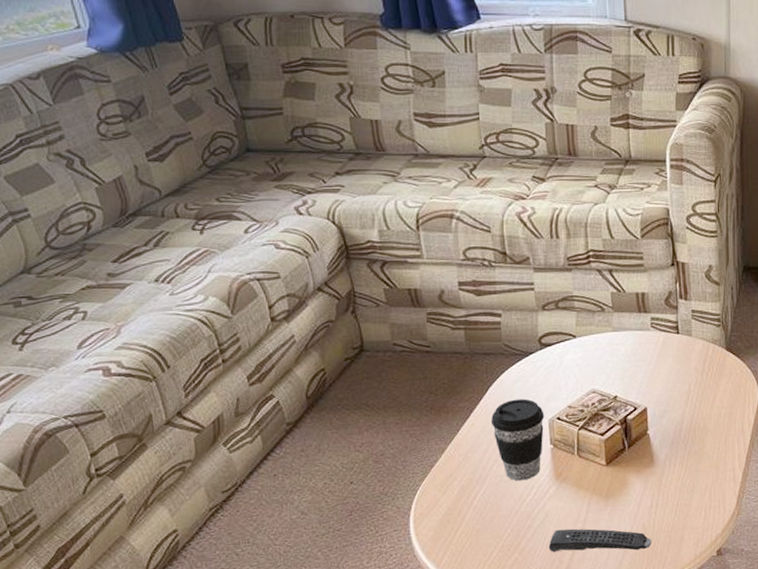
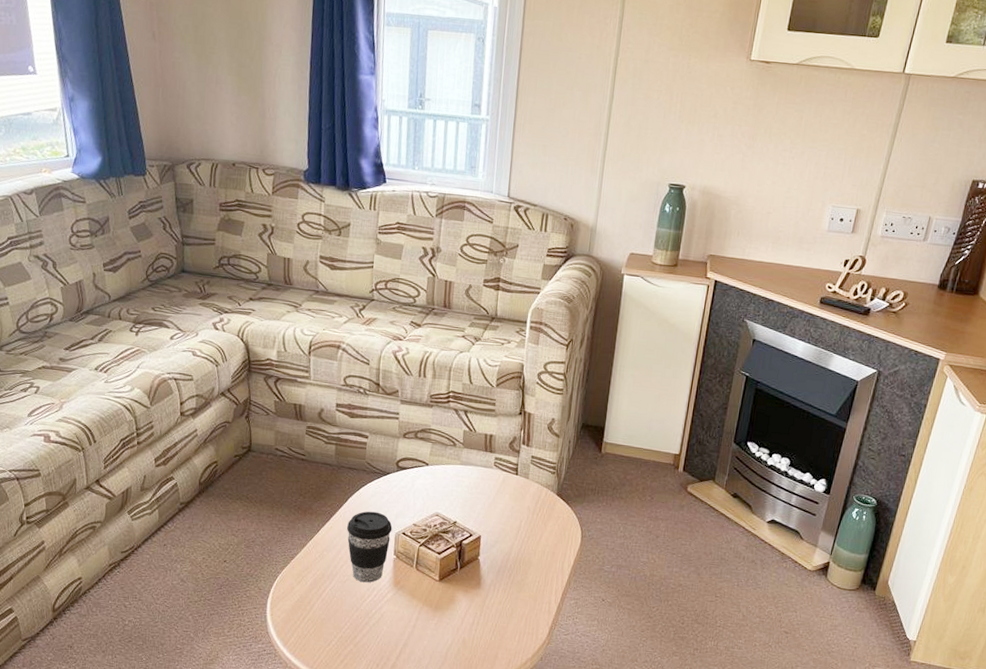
remote control: present [548,528,652,552] -> none [379,630,469,661]

